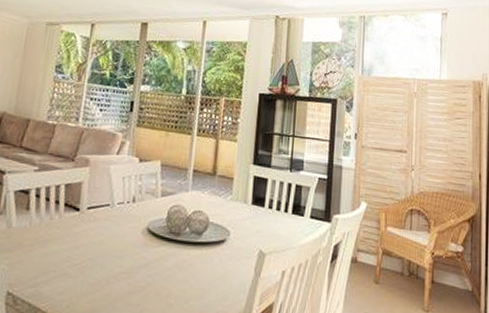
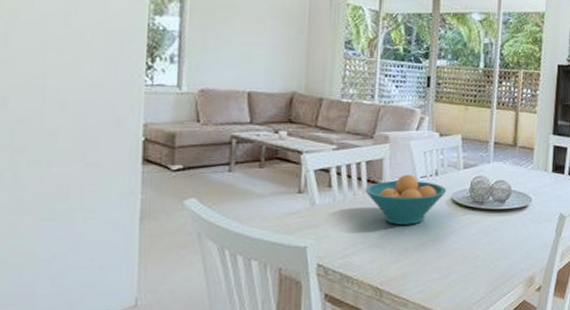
fruit bowl: none [61,199,143,254] -> present [365,174,446,225]

